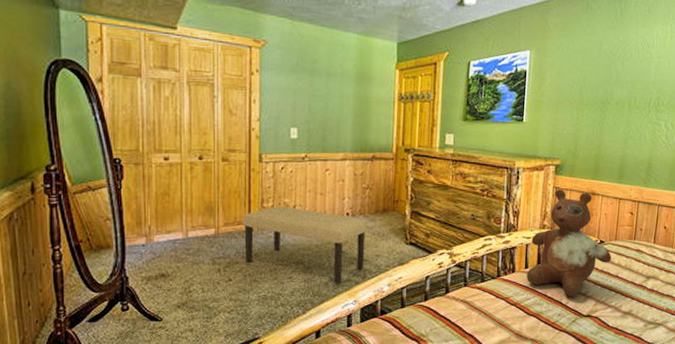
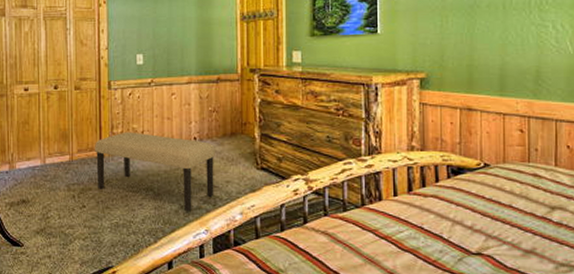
stuffed bear: present [526,189,612,298] -> none [396,105,501,232]

